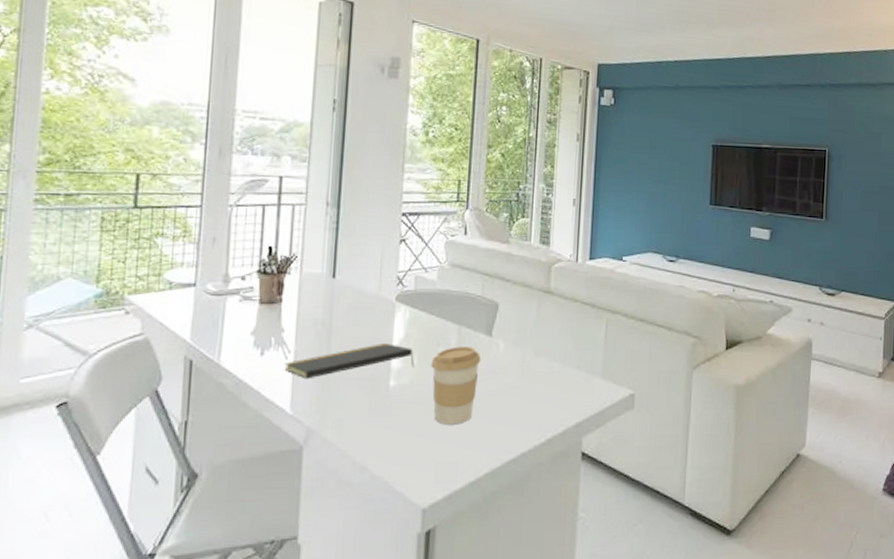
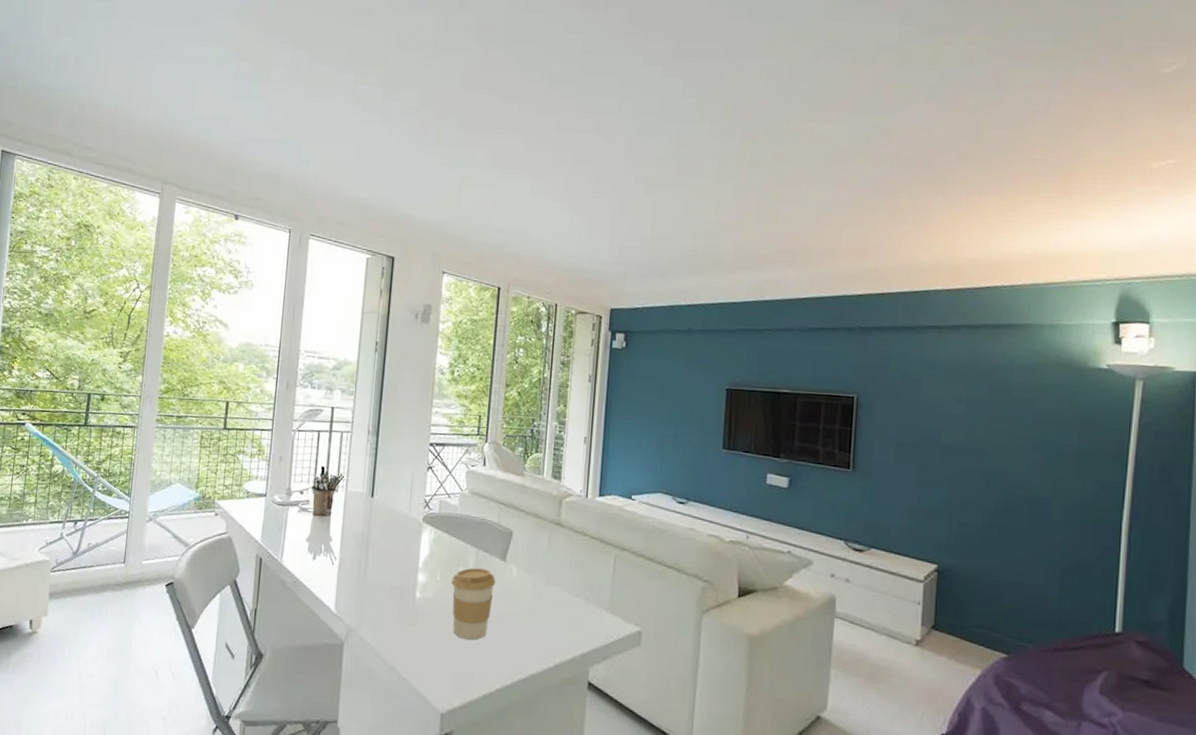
notepad: present [284,342,414,379] -> none [331,558,437,584]

